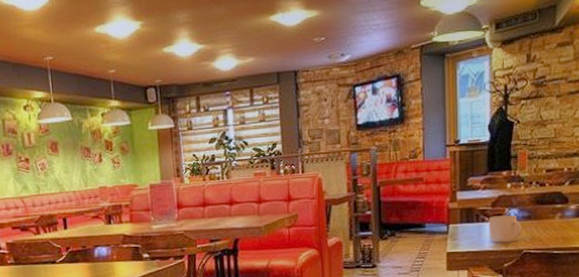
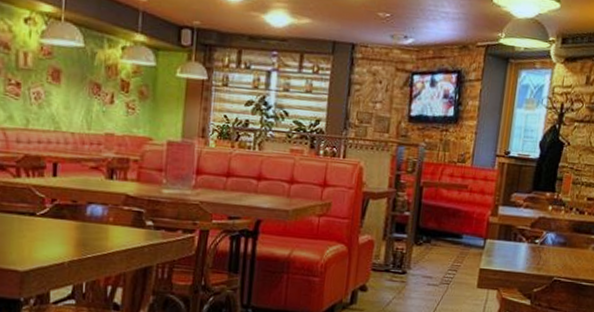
cup: present [489,215,522,243] -> none [524,237,556,268]

